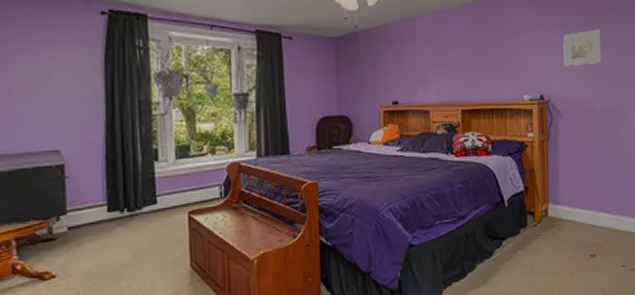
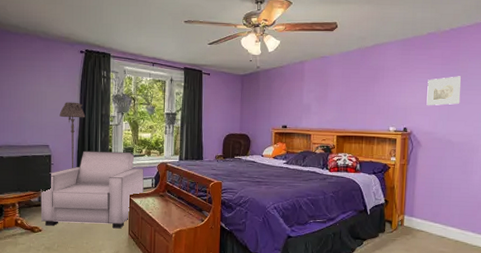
armchair: none [51,151,209,269] -> present [40,150,144,229]
floor lamp: none [73,85,115,181] -> present [59,102,86,168]

